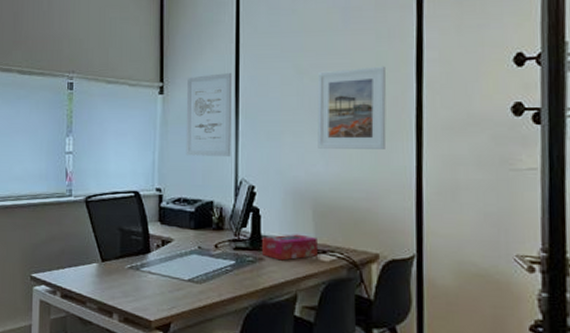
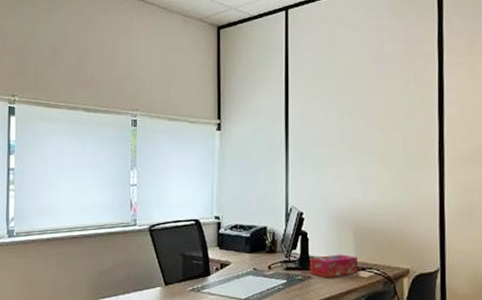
wall art: present [186,73,232,158] -> none [241,111,283,187]
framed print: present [317,66,387,149] -> none [356,105,415,178]

